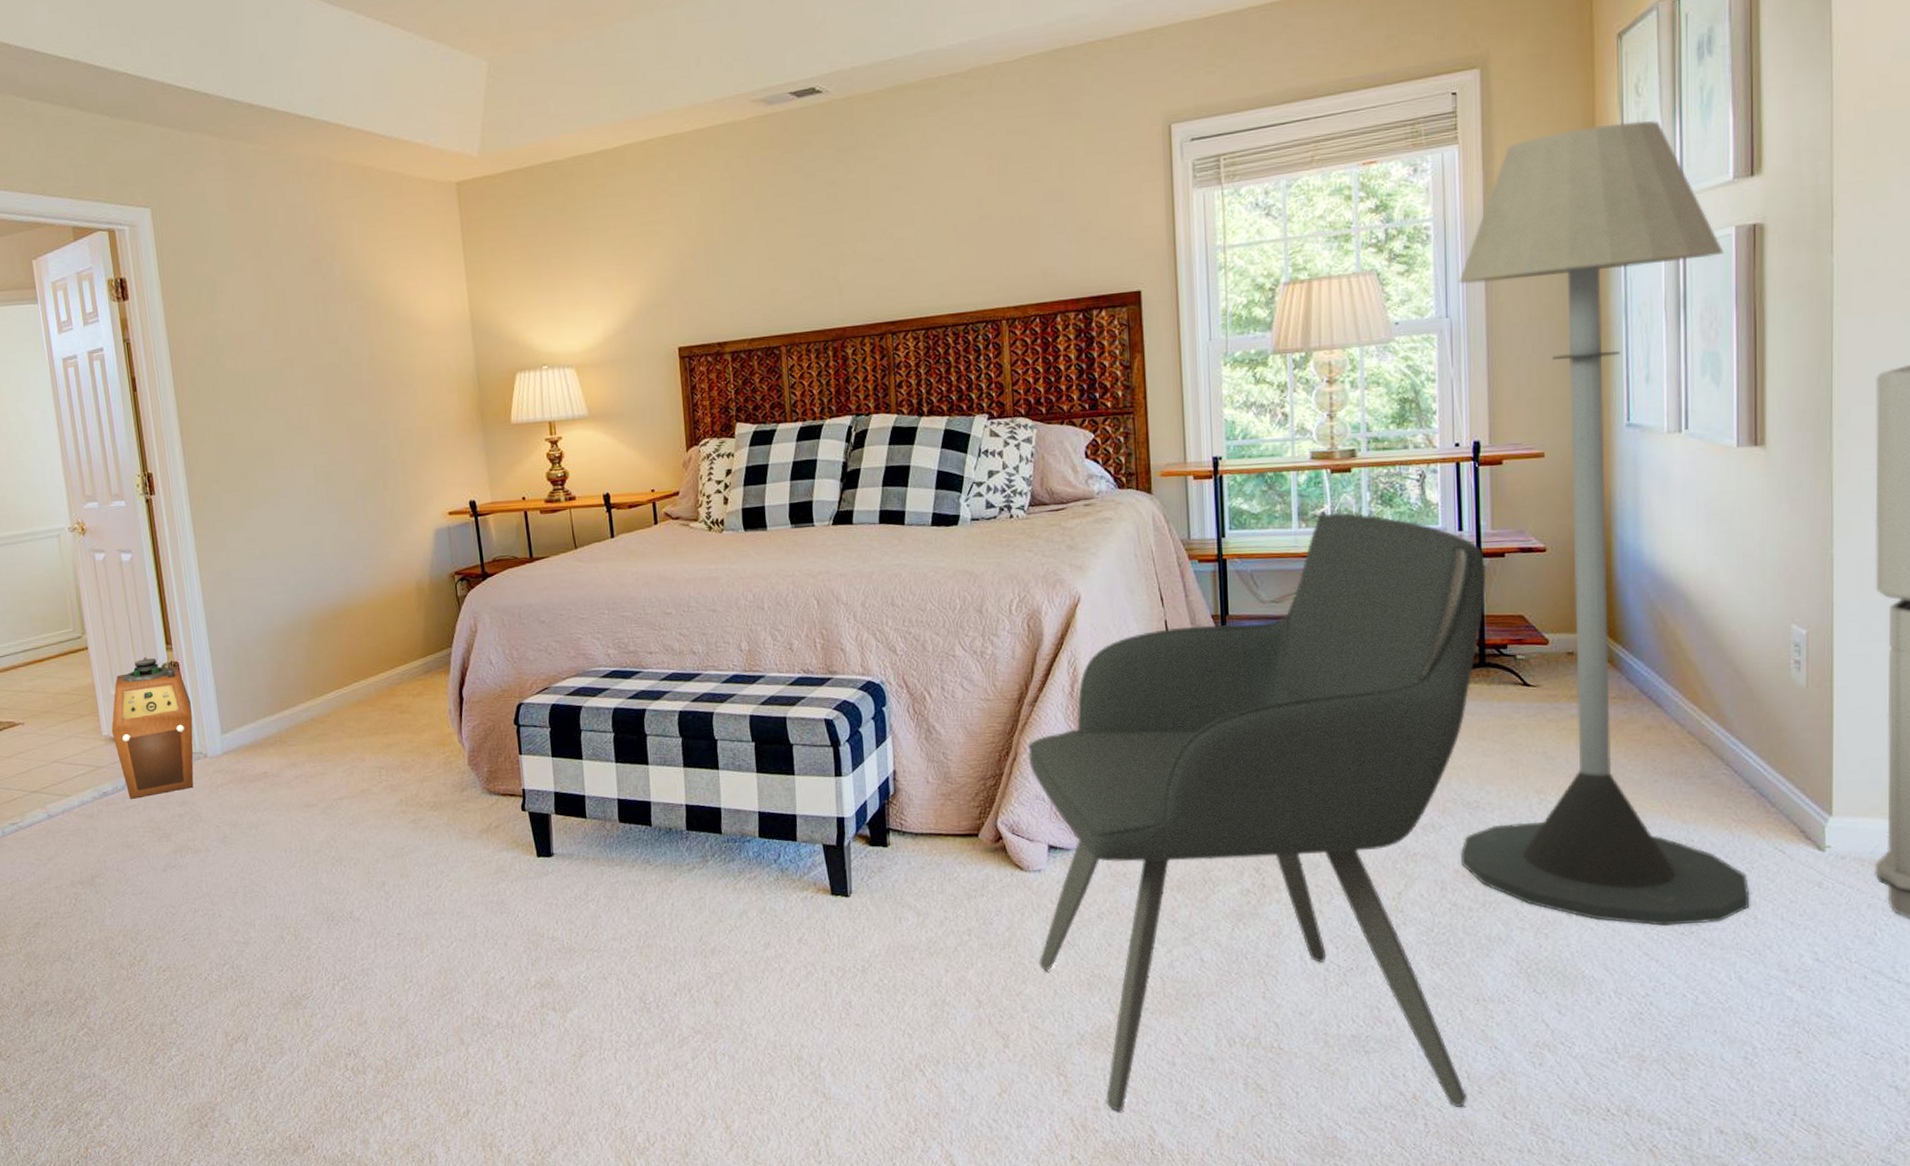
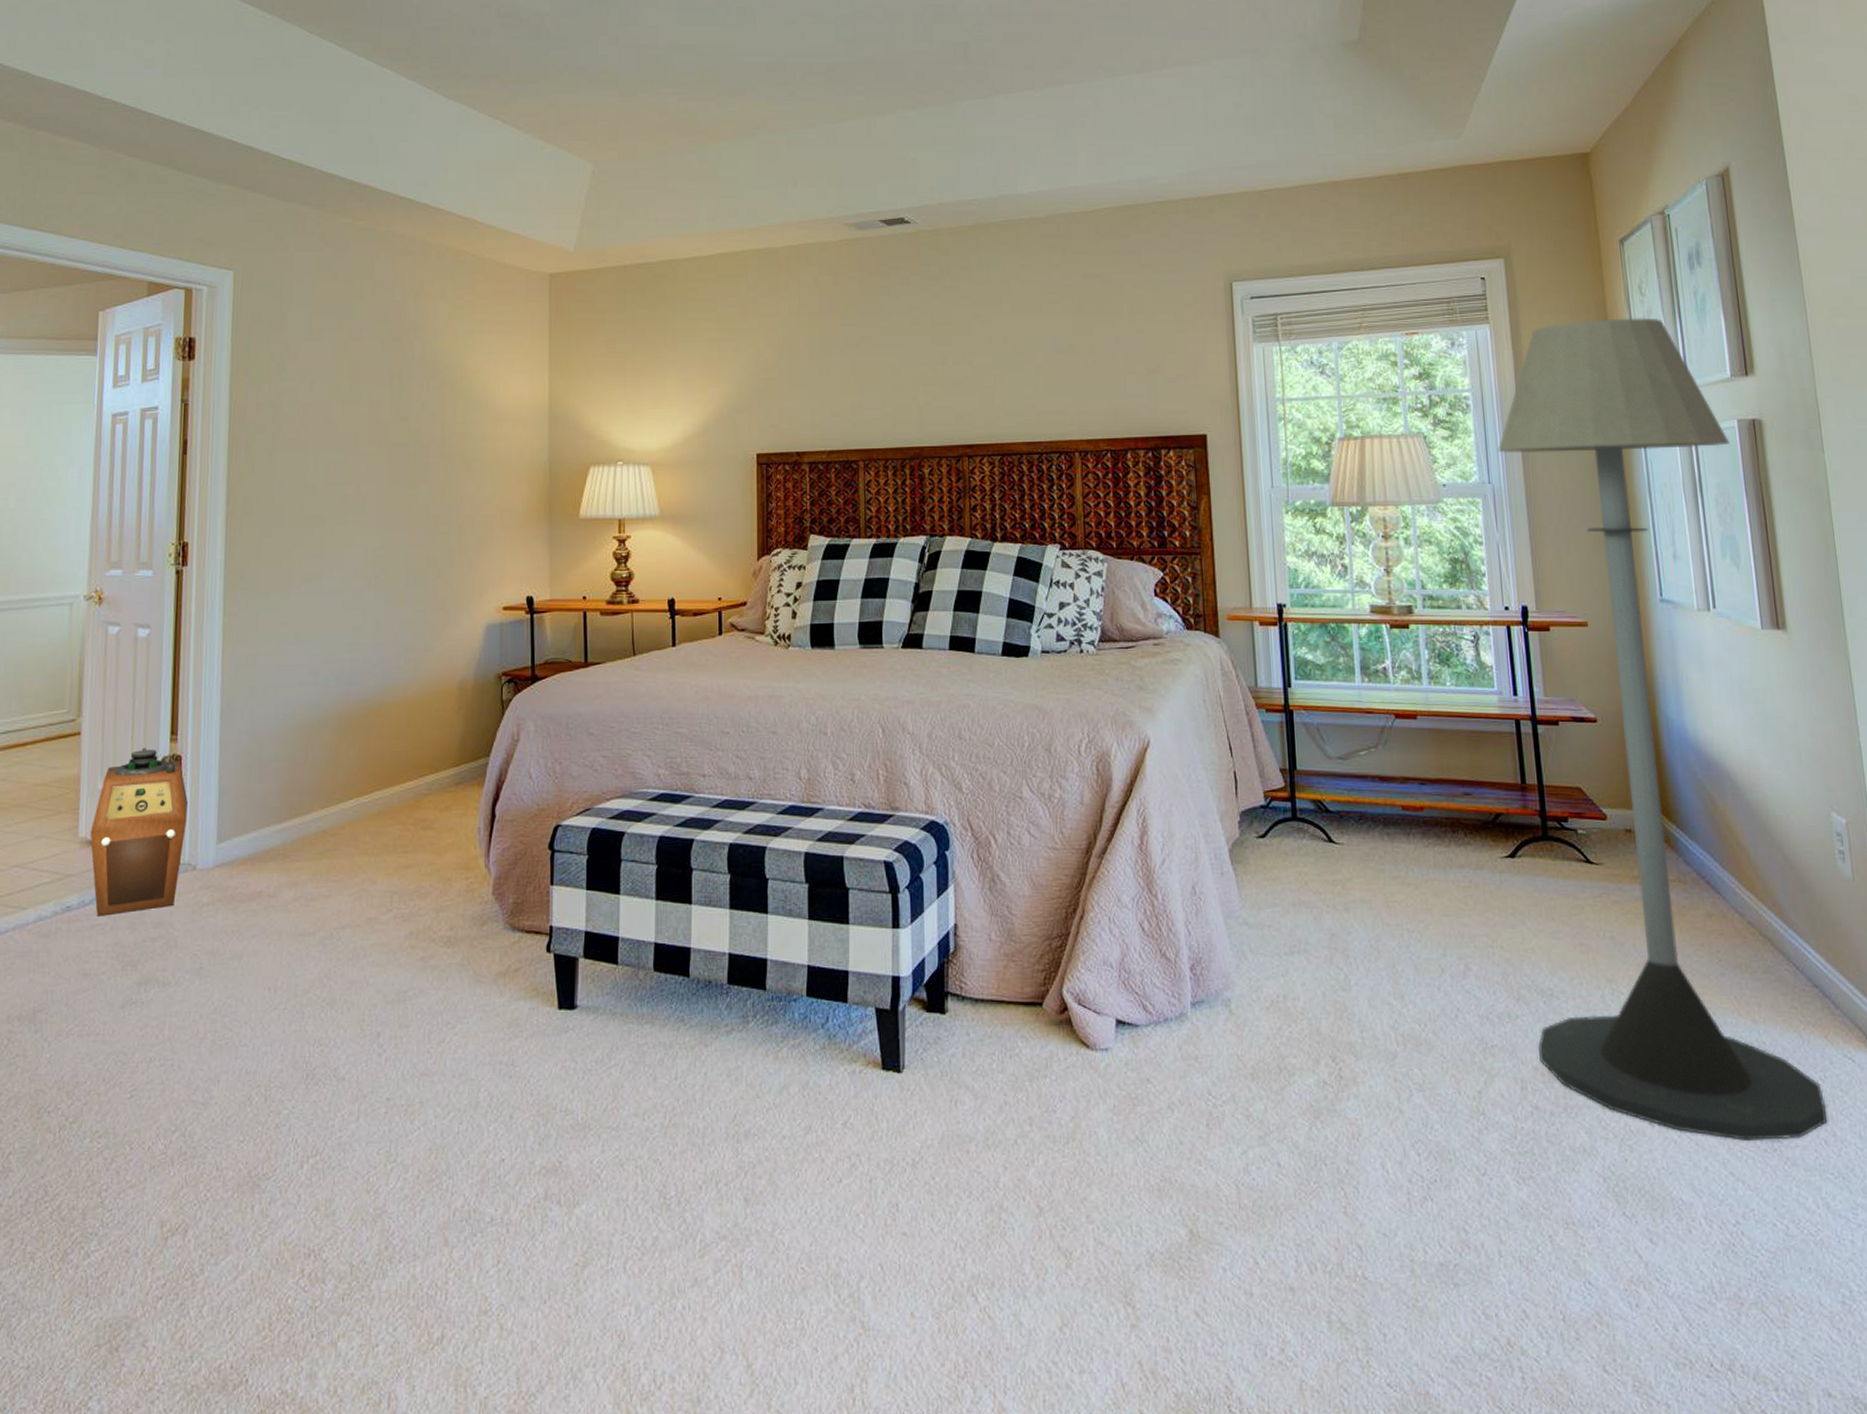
armchair: present [1027,512,1487,1111] -> none [1095,668,1565,1357]

